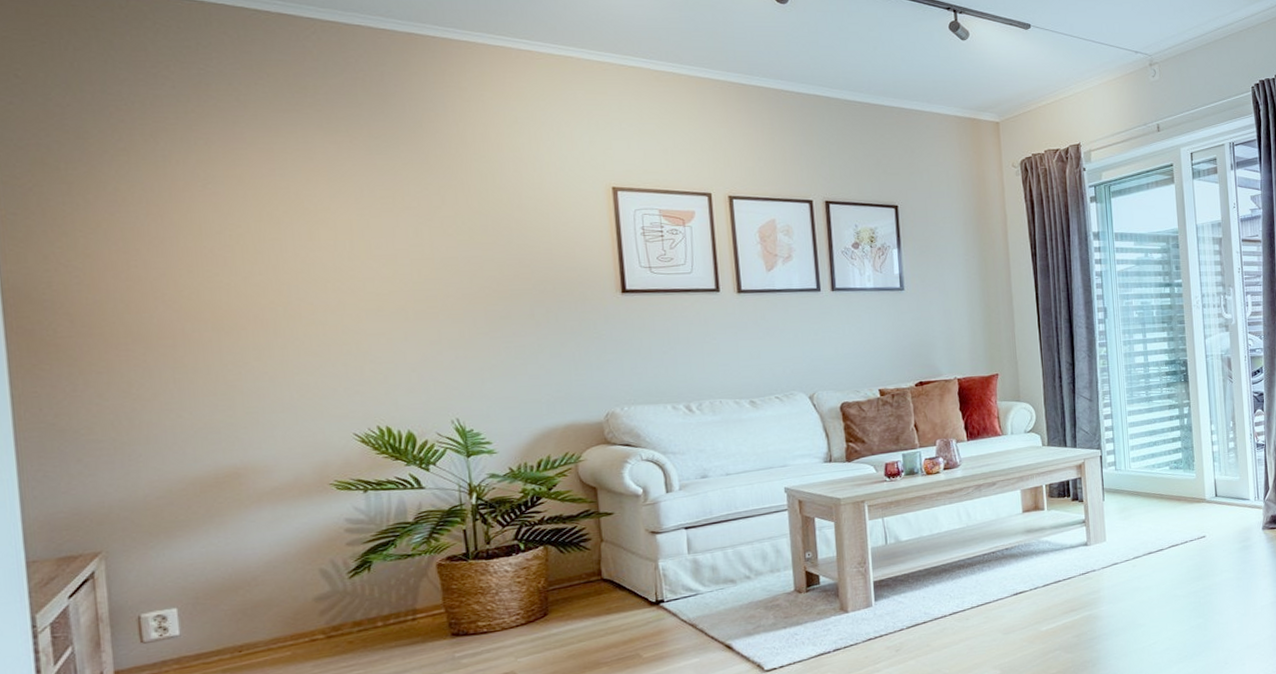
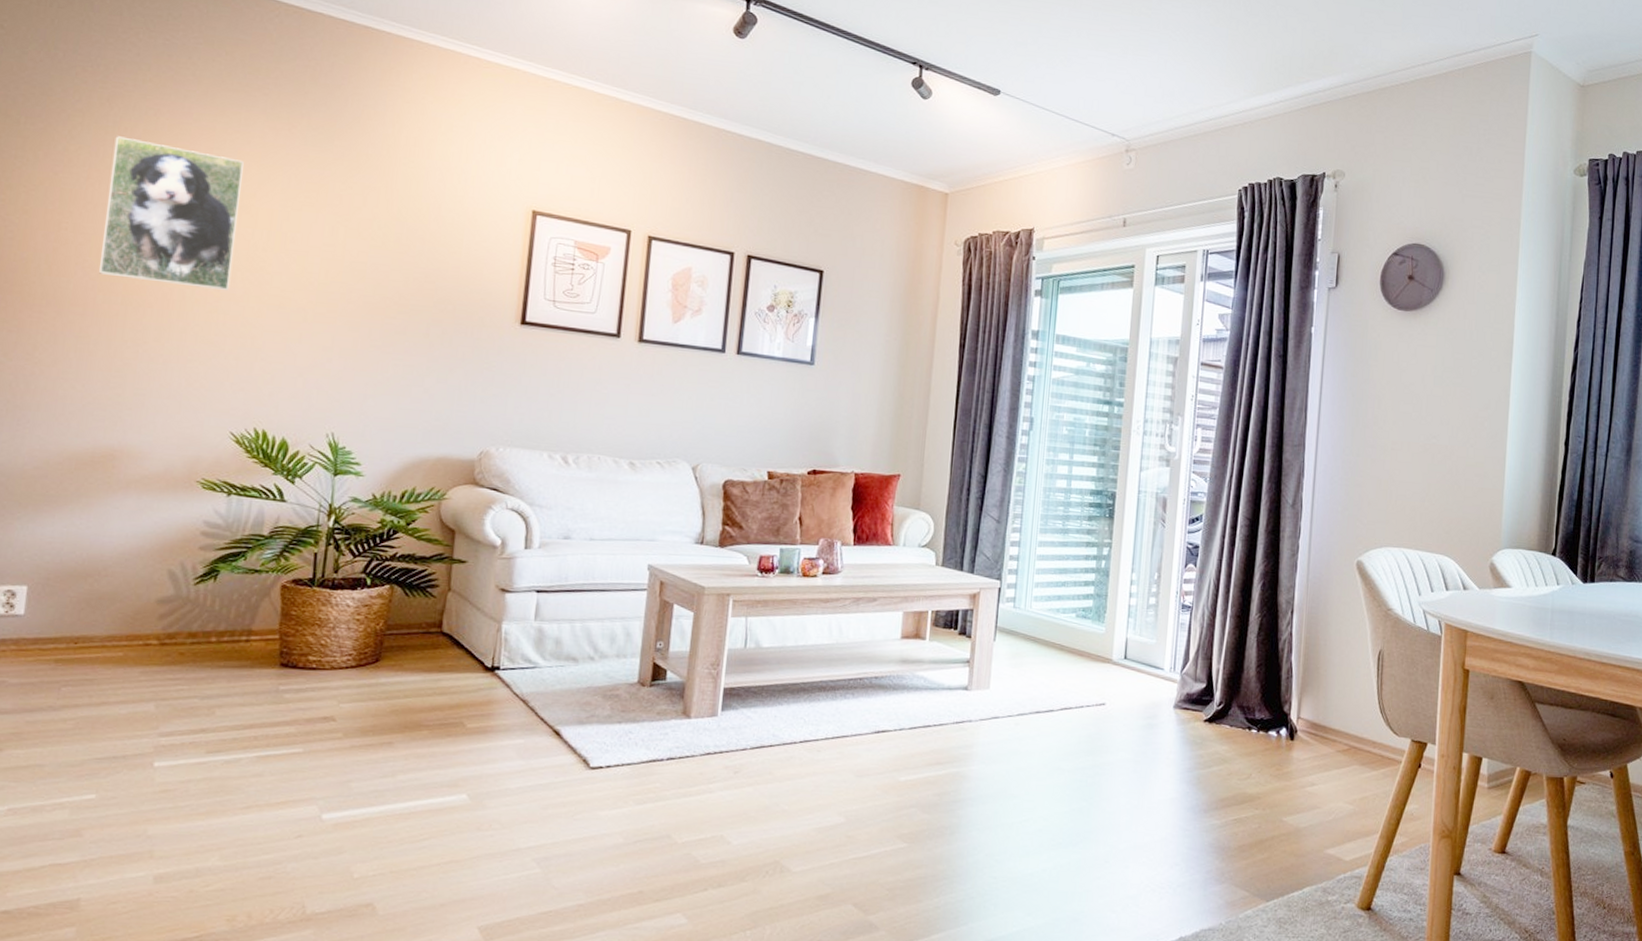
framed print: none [168,169,323,305] -> present [99,136,244,290]

